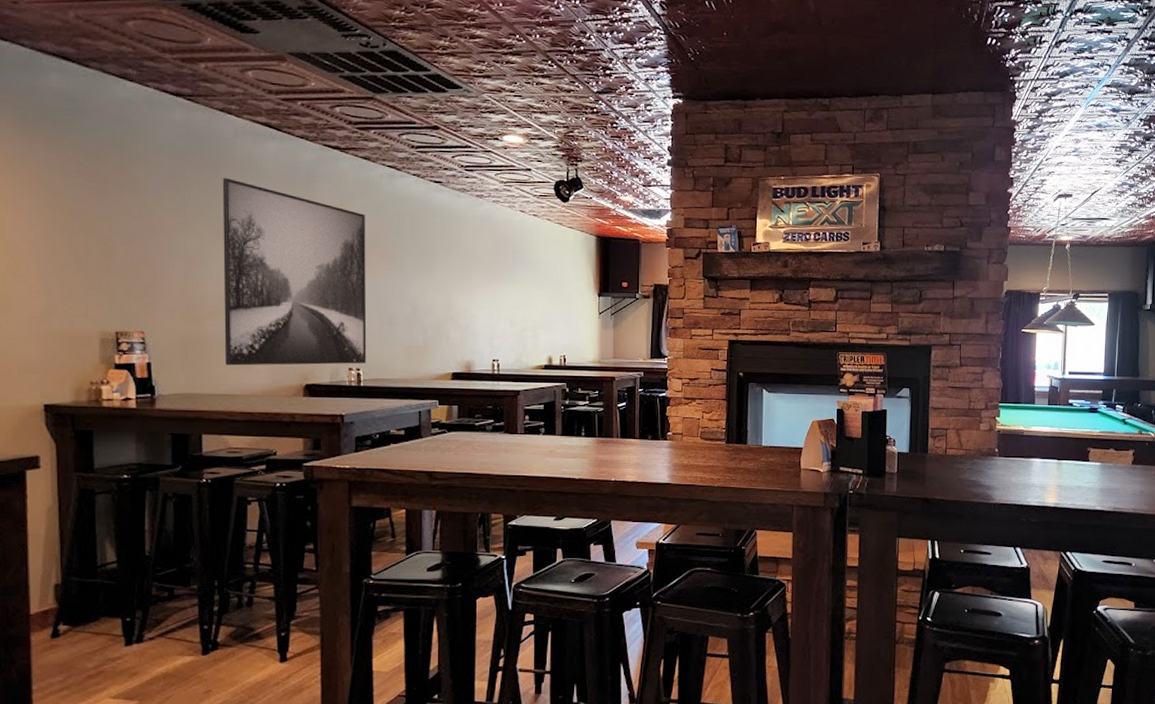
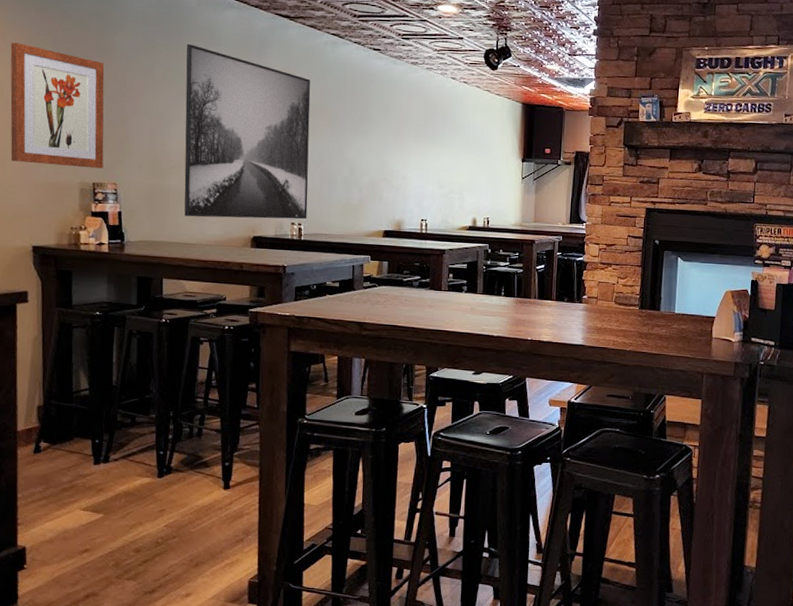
wall art: none [11,178,128,316] -> present [10,42,105,169]

